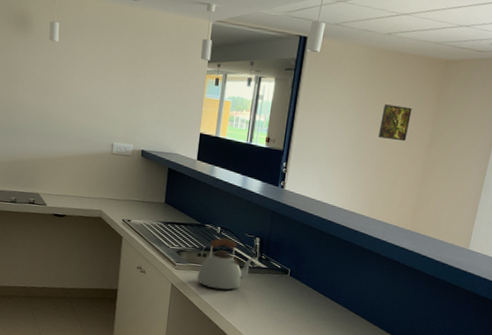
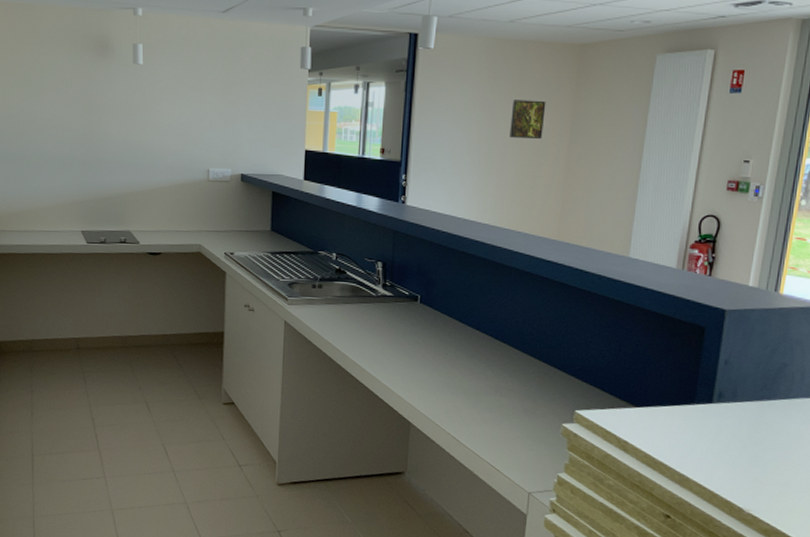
kettle: present [197,237,254,290] -> none [313,265,377,324]

